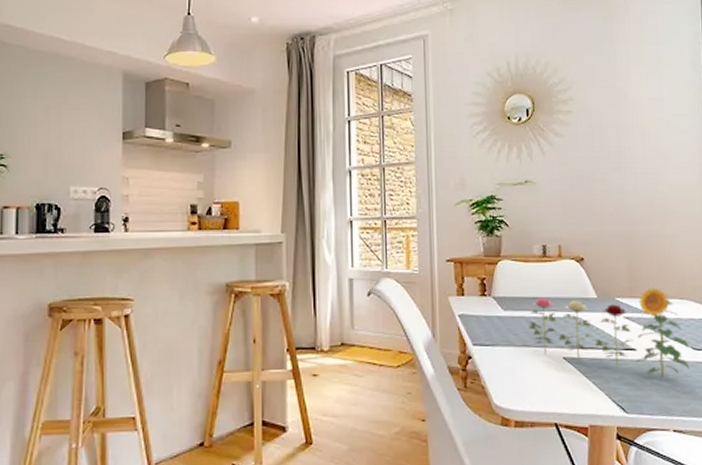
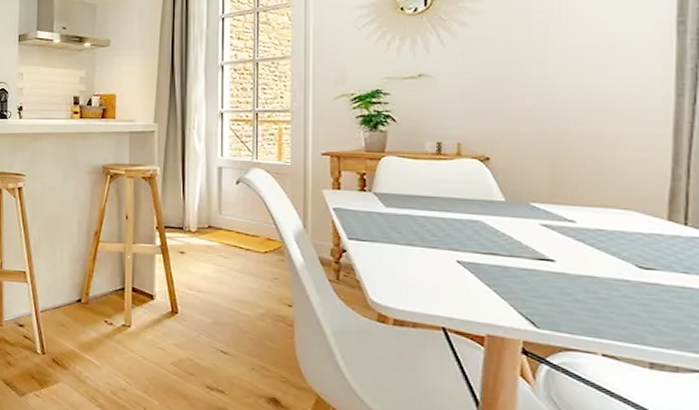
flower: present [528,288,690,378] -> none [415,194,632,295]

